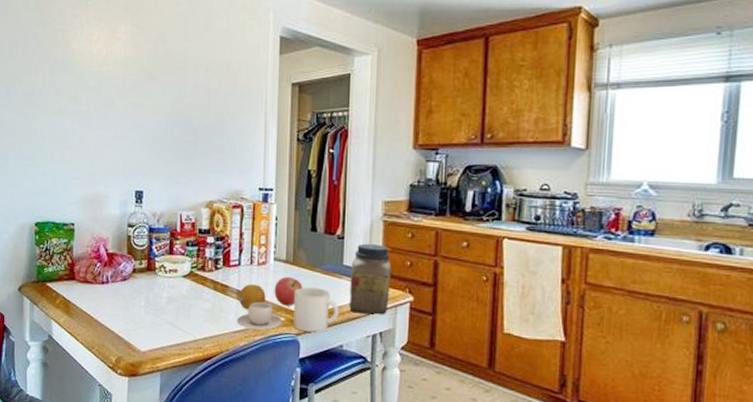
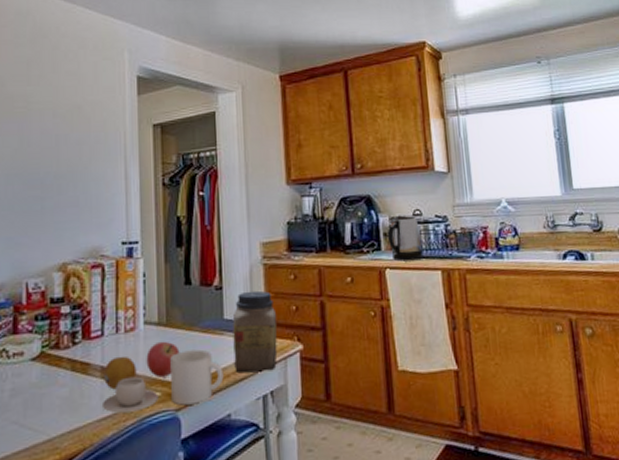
kettle: none [509,188,546,234] -> present [387,214,423,262]

